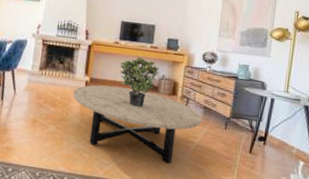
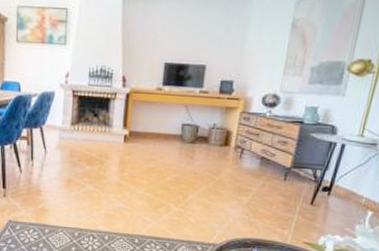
coffee table: present [72,85,202,164] -> none [109,138,258,219]
potted plant: present [119,57,160,107] -> none [163,105,211,161]

